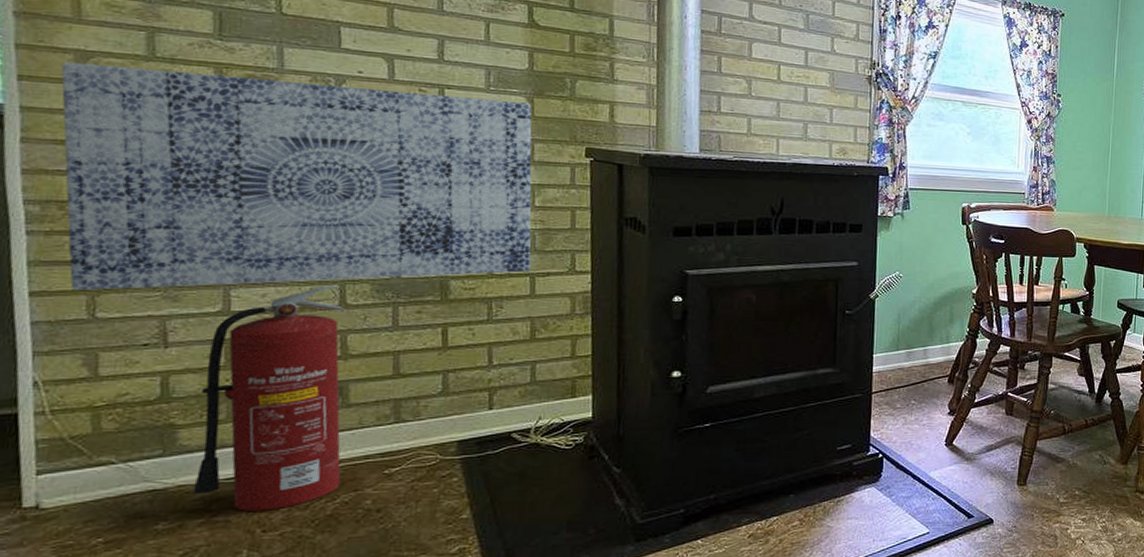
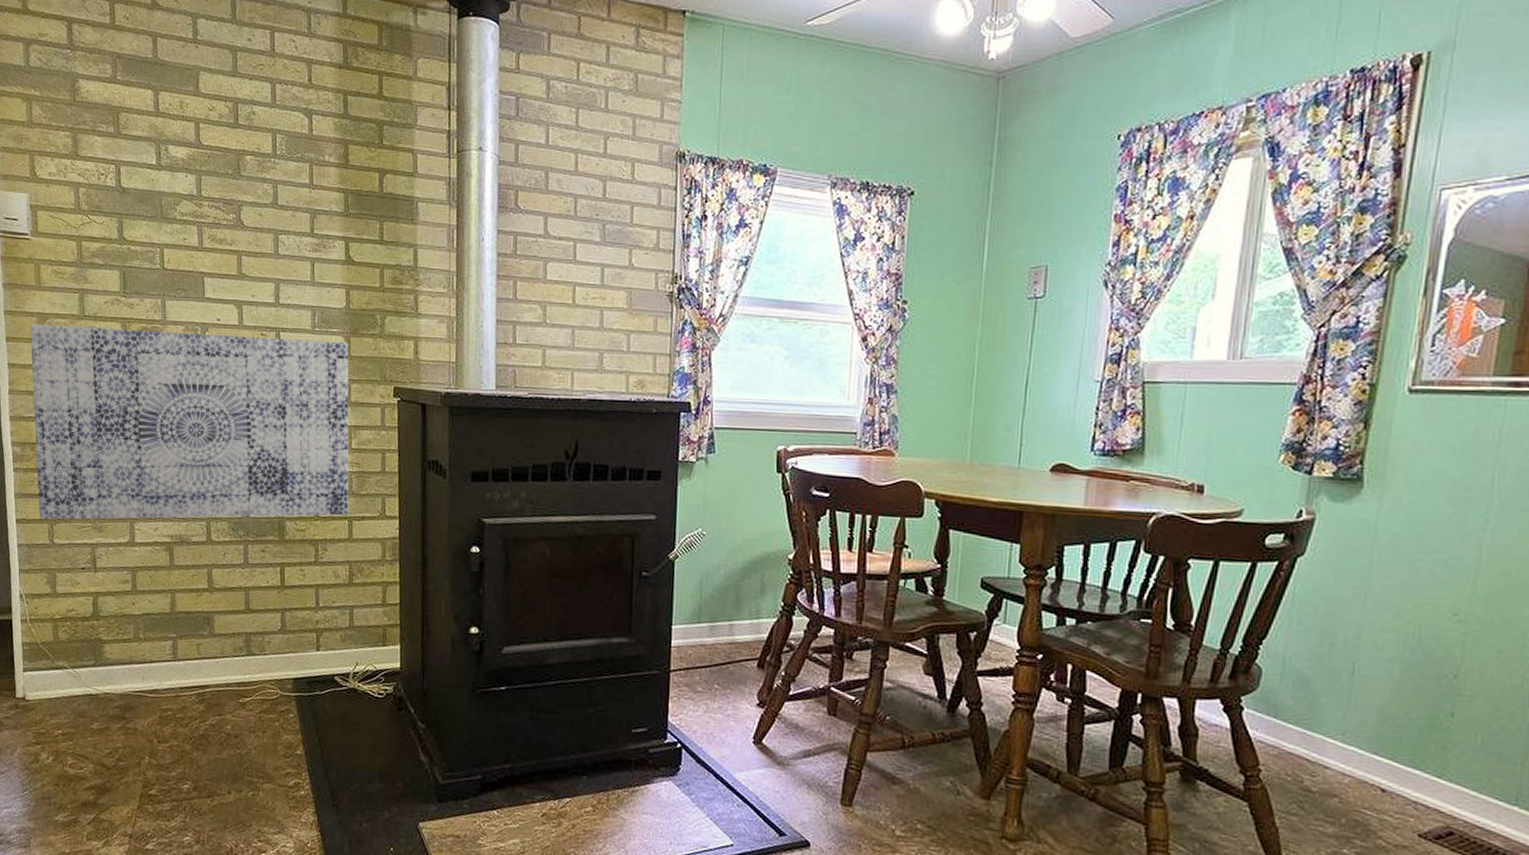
fire extinguisher: present [193,285,346,511] -> none [114,522,211,724]

